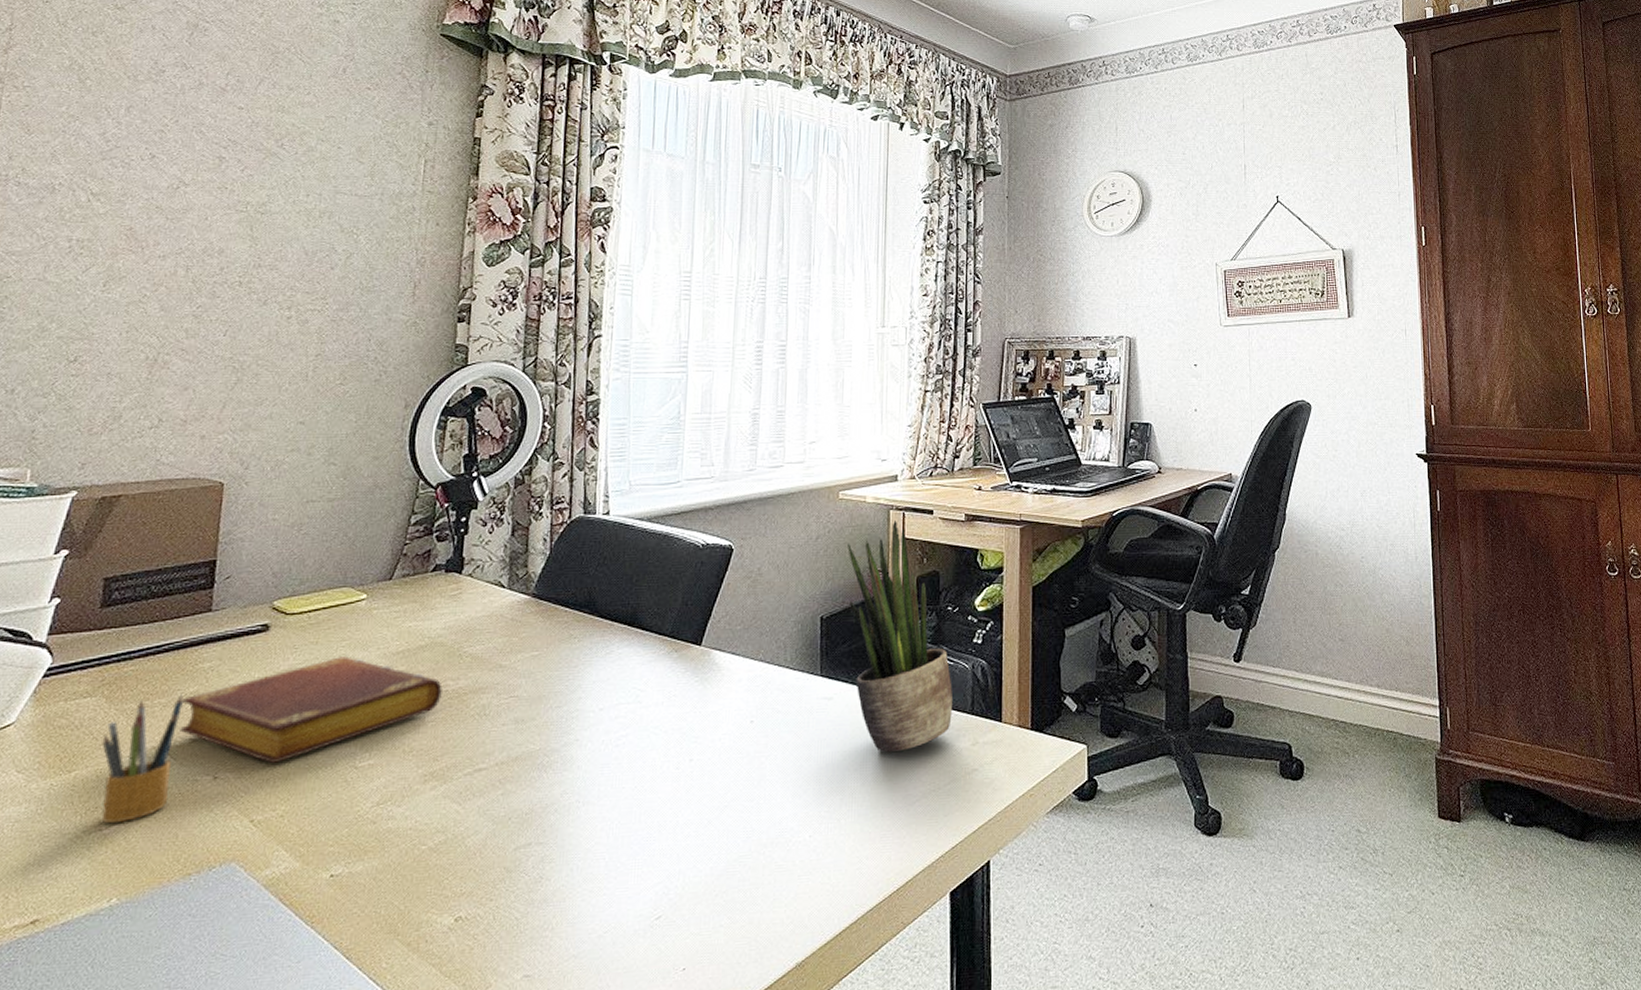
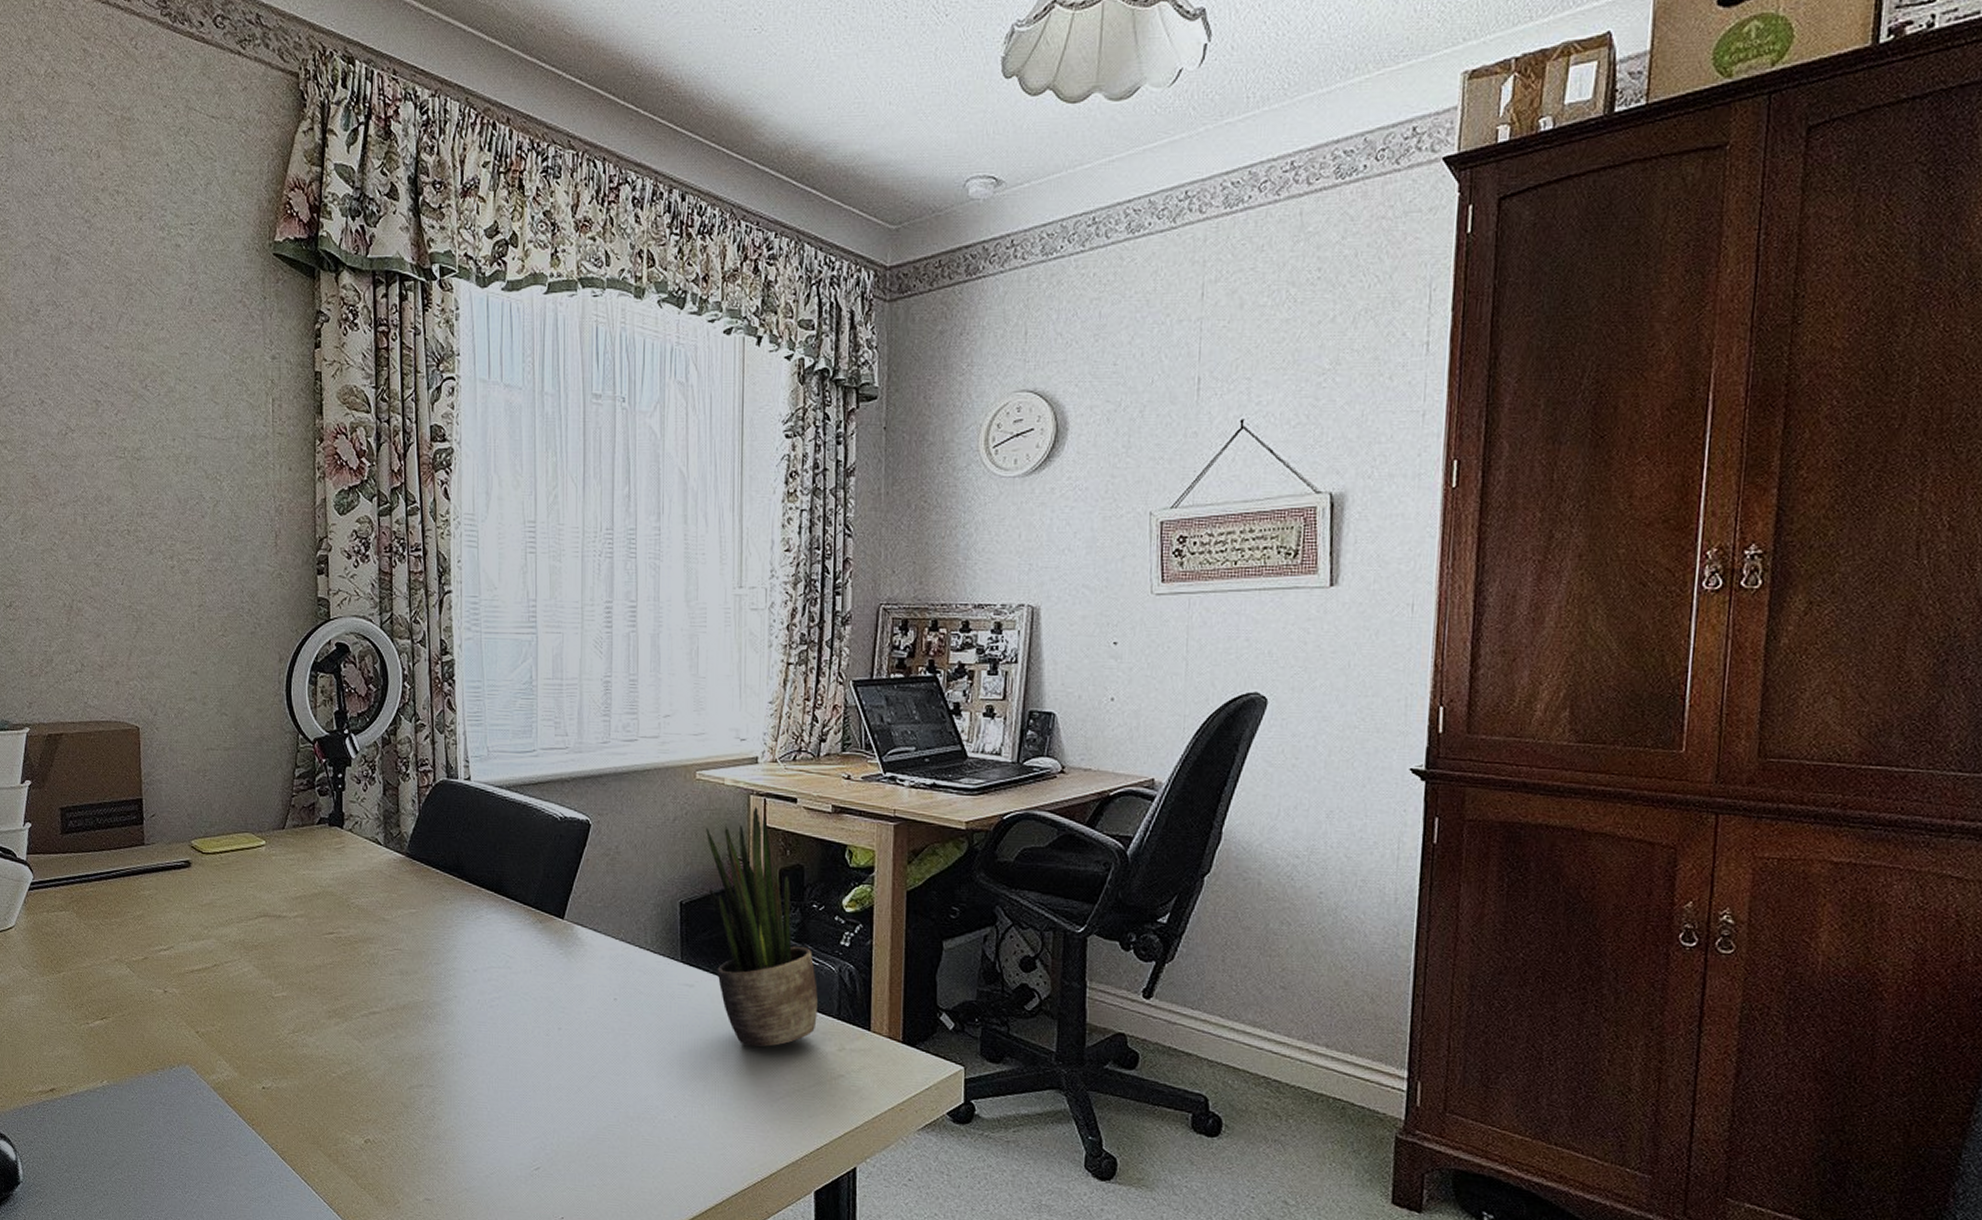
pencil box: present [101,694,184,824] -> none [78,916,134,1020]
book: present [180,656,443,764] -> none [133,896,336,986]

